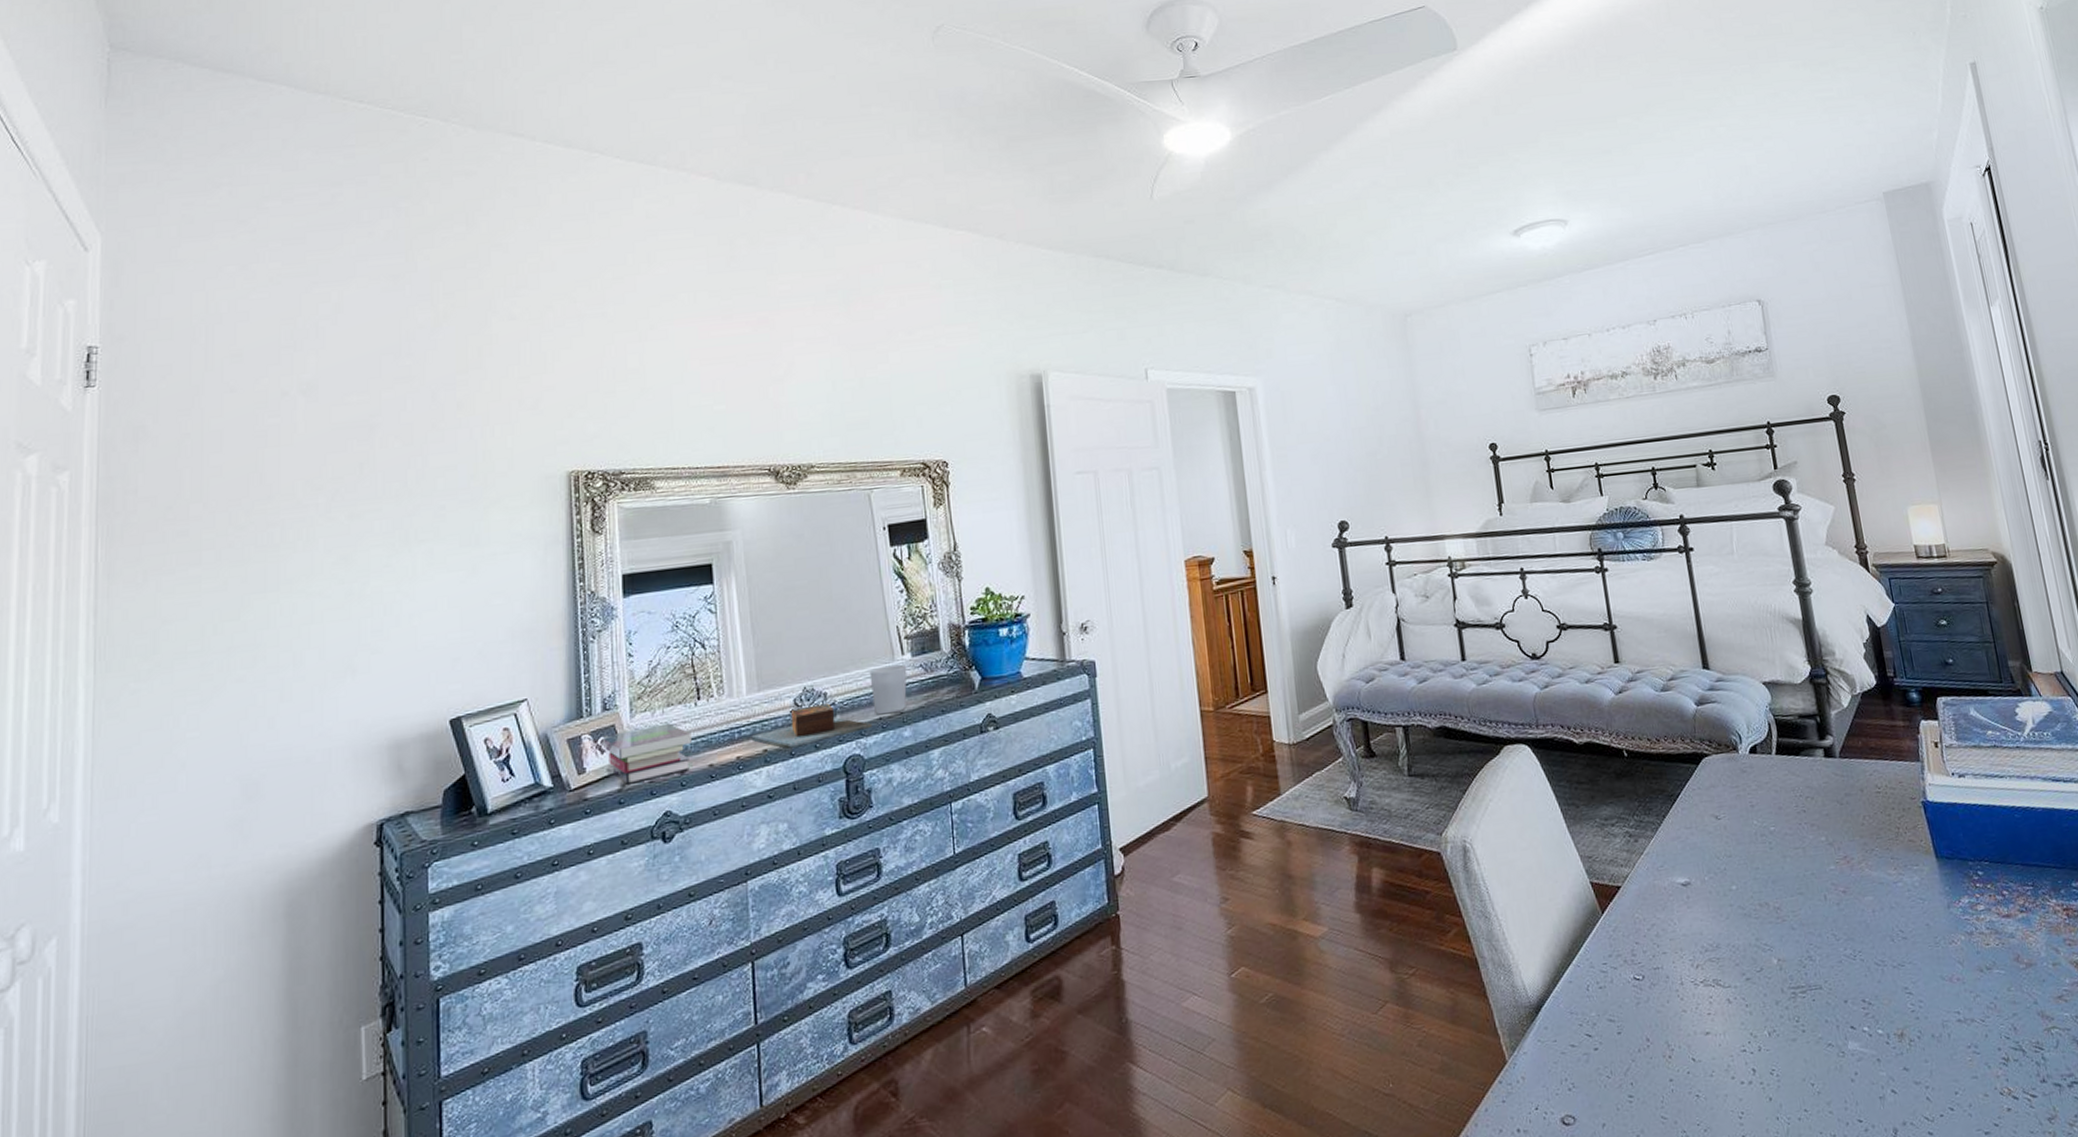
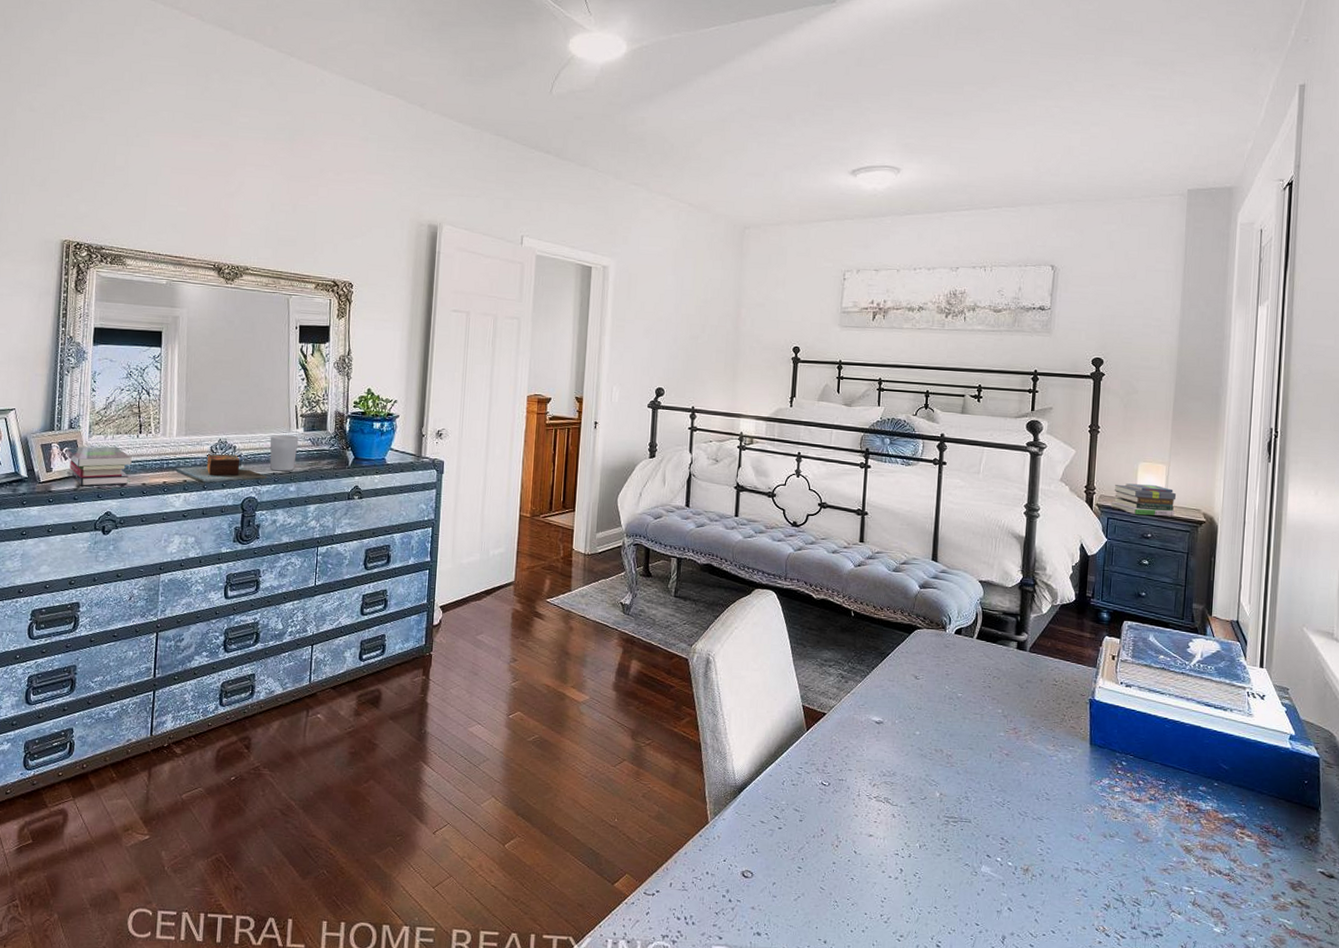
books: none [1887,529,1961,569] -> present [1110,483,1177,517]

